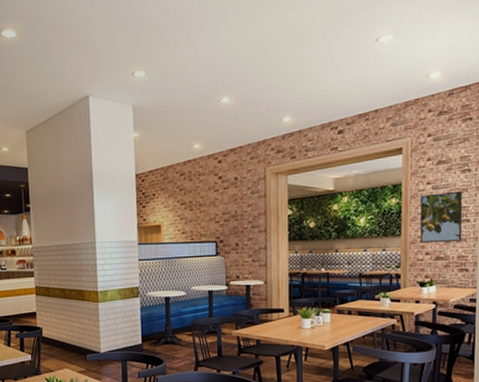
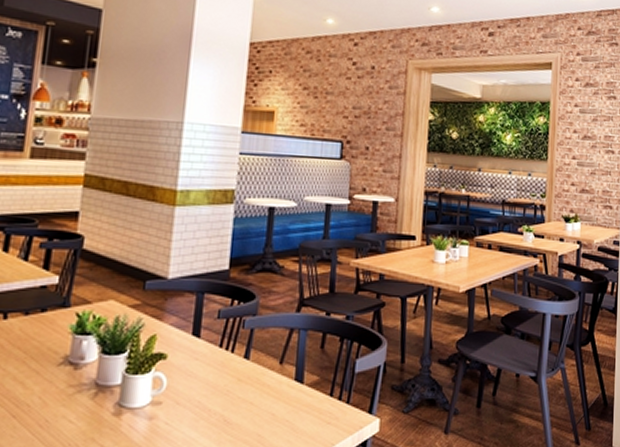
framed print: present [420,191,463,244] -> none [566,117,608,175]

